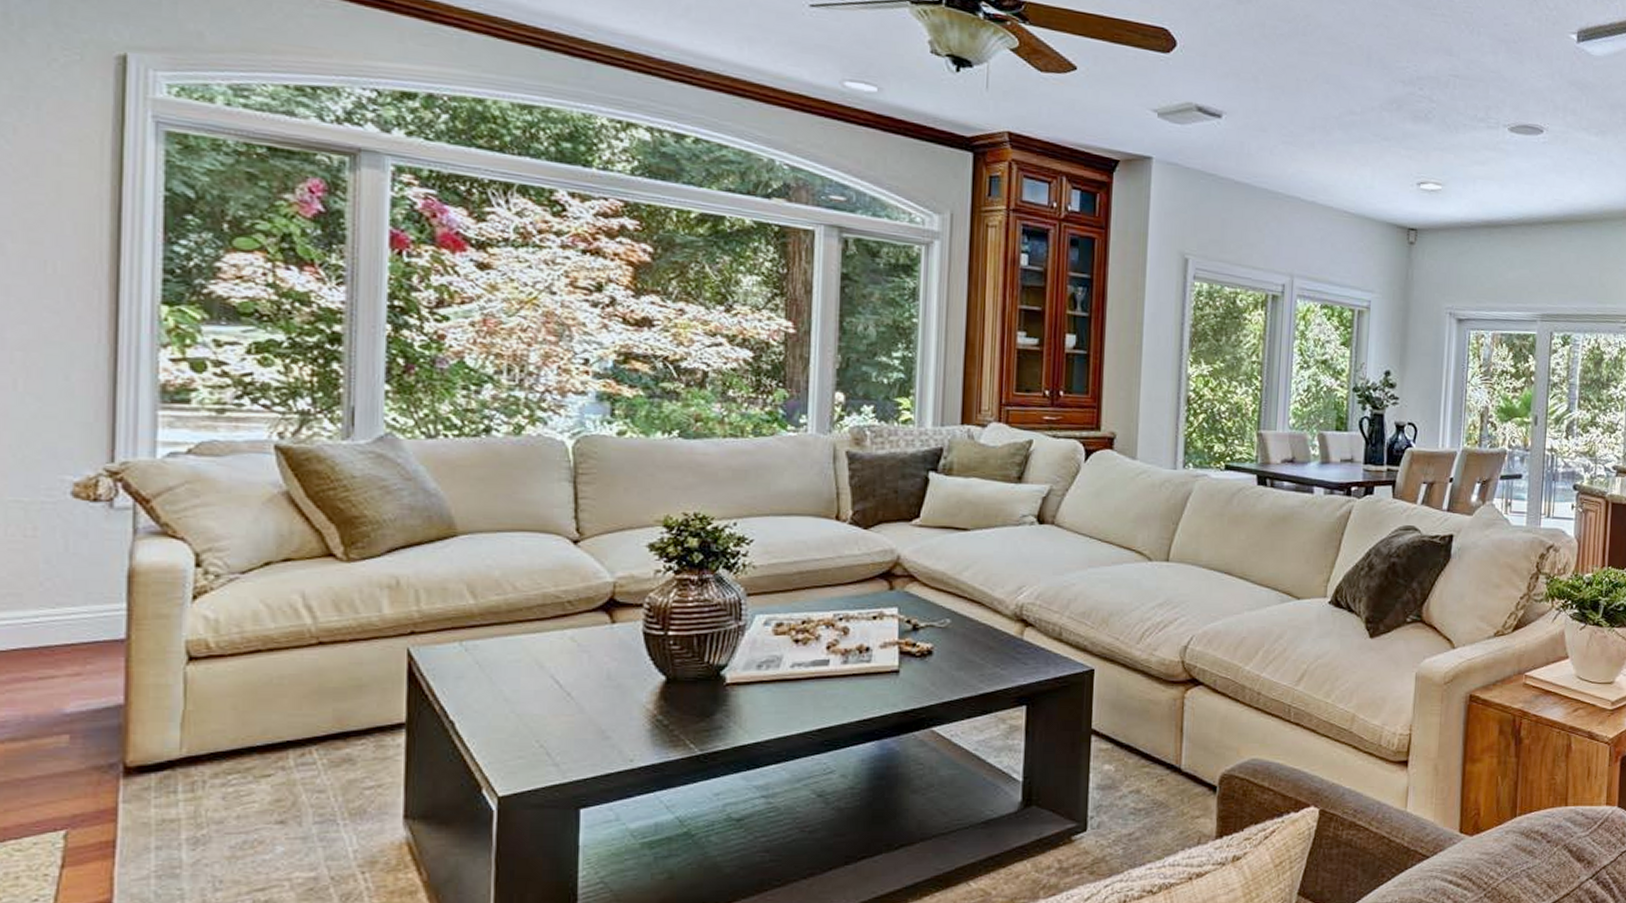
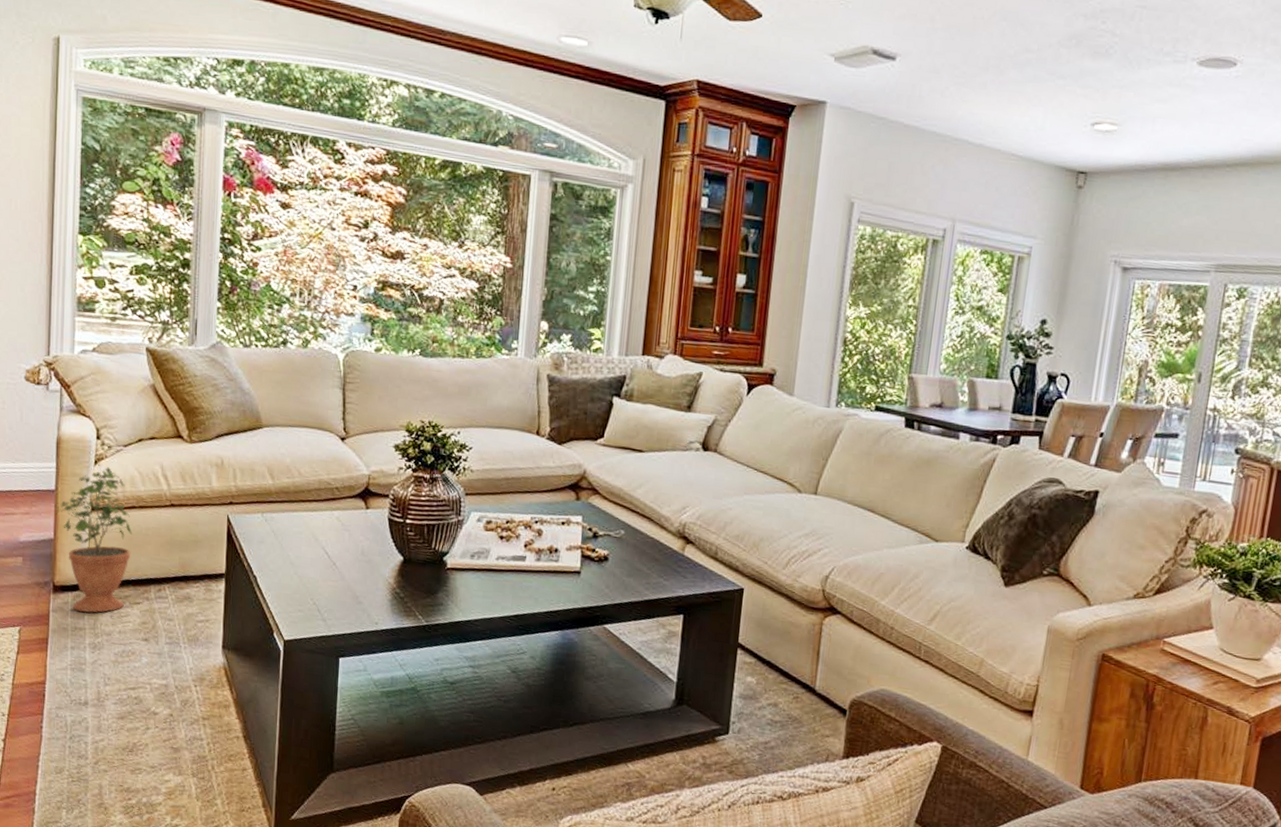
potted plant: none [124,598,258,799] -> present [54,463,133,613]

